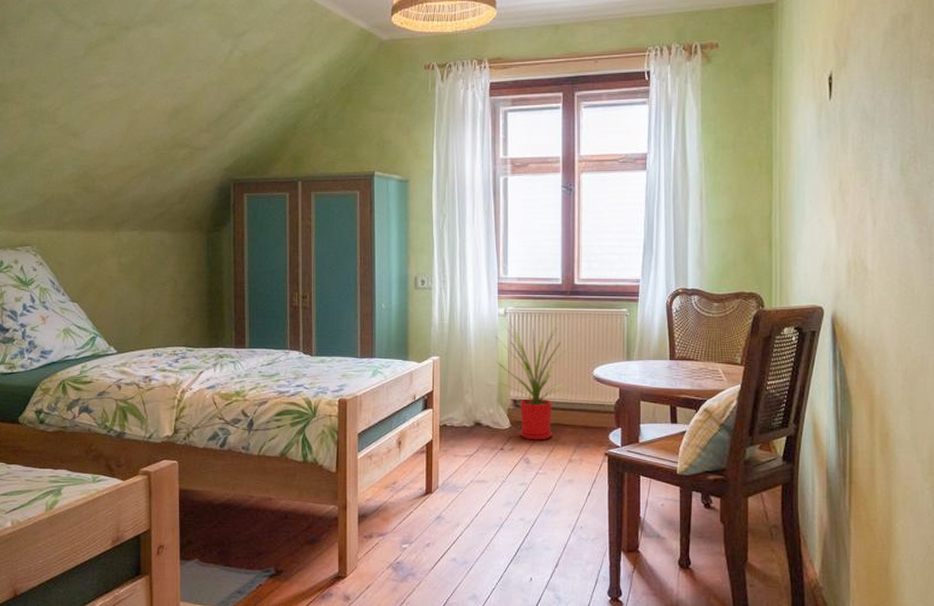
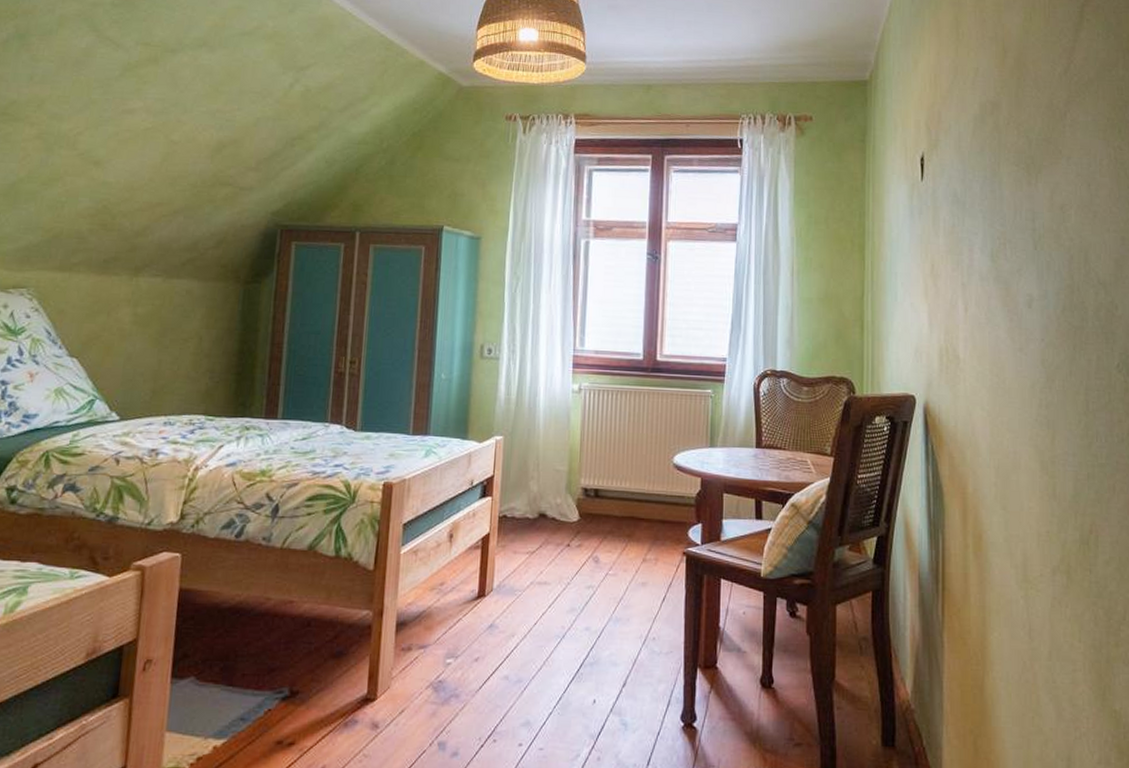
house plant: present [495,323,576,441] -> none [567,400,656,536]

